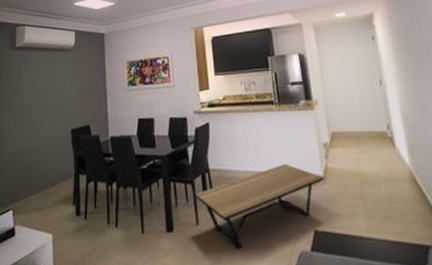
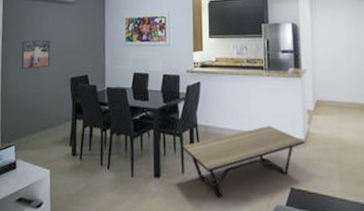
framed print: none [17,90,49,125] -> present [21,40,51,70]

